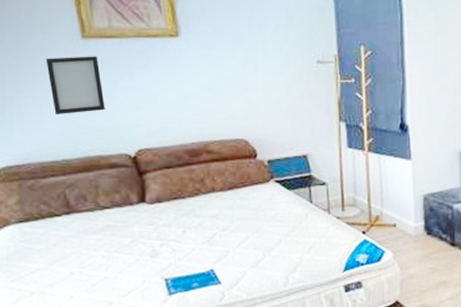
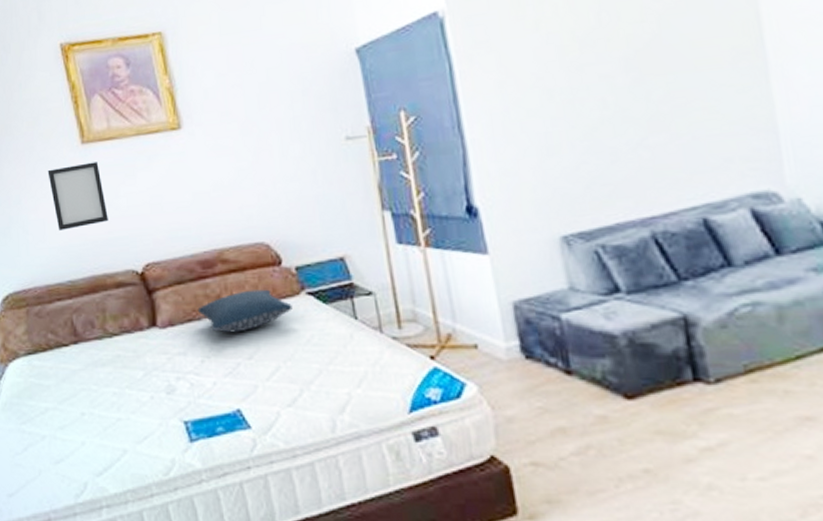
pillow: none [183,176,262,210] -> present [197,289,293,333]

